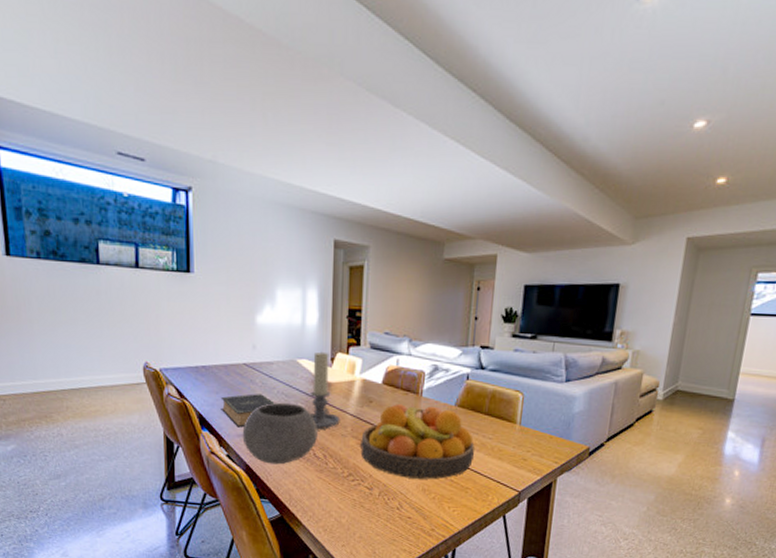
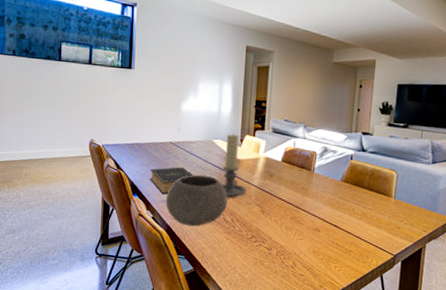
fruit bowl: present [360,404,475,480] -> none [262,178,357,243]

